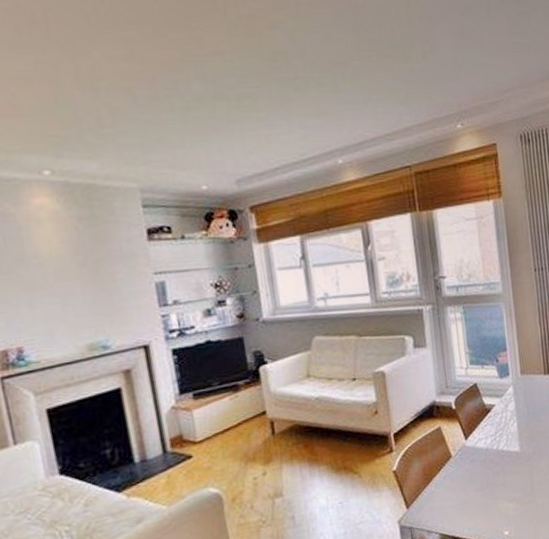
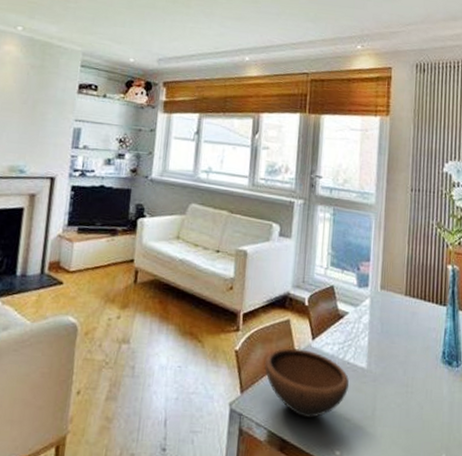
bowl: none [424,450,506,512] -> present [264,348,349,418]

